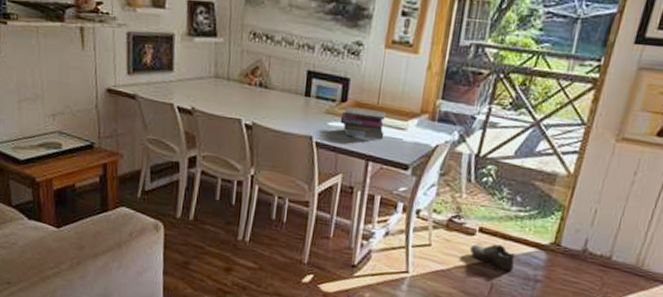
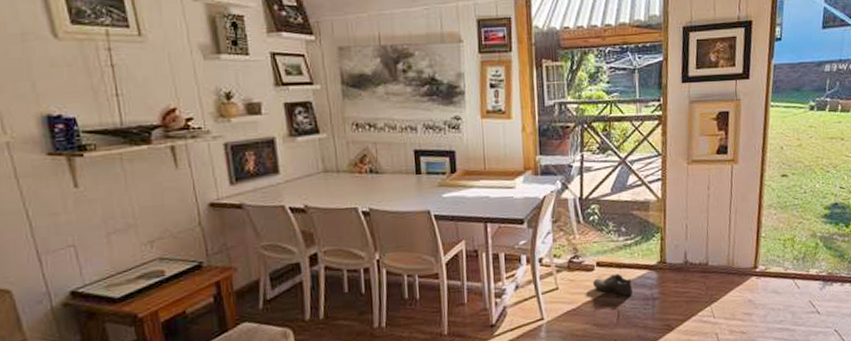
books: present [340,107,386,139] -> none [453,175,496,204]

